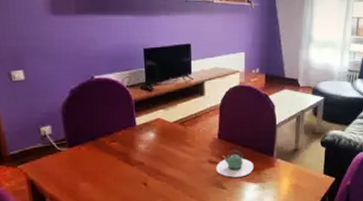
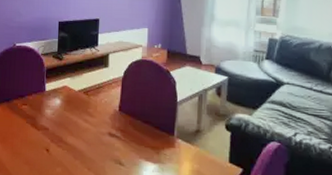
teapot: present [216,149,254,178] -> none [115,124,153,155]

